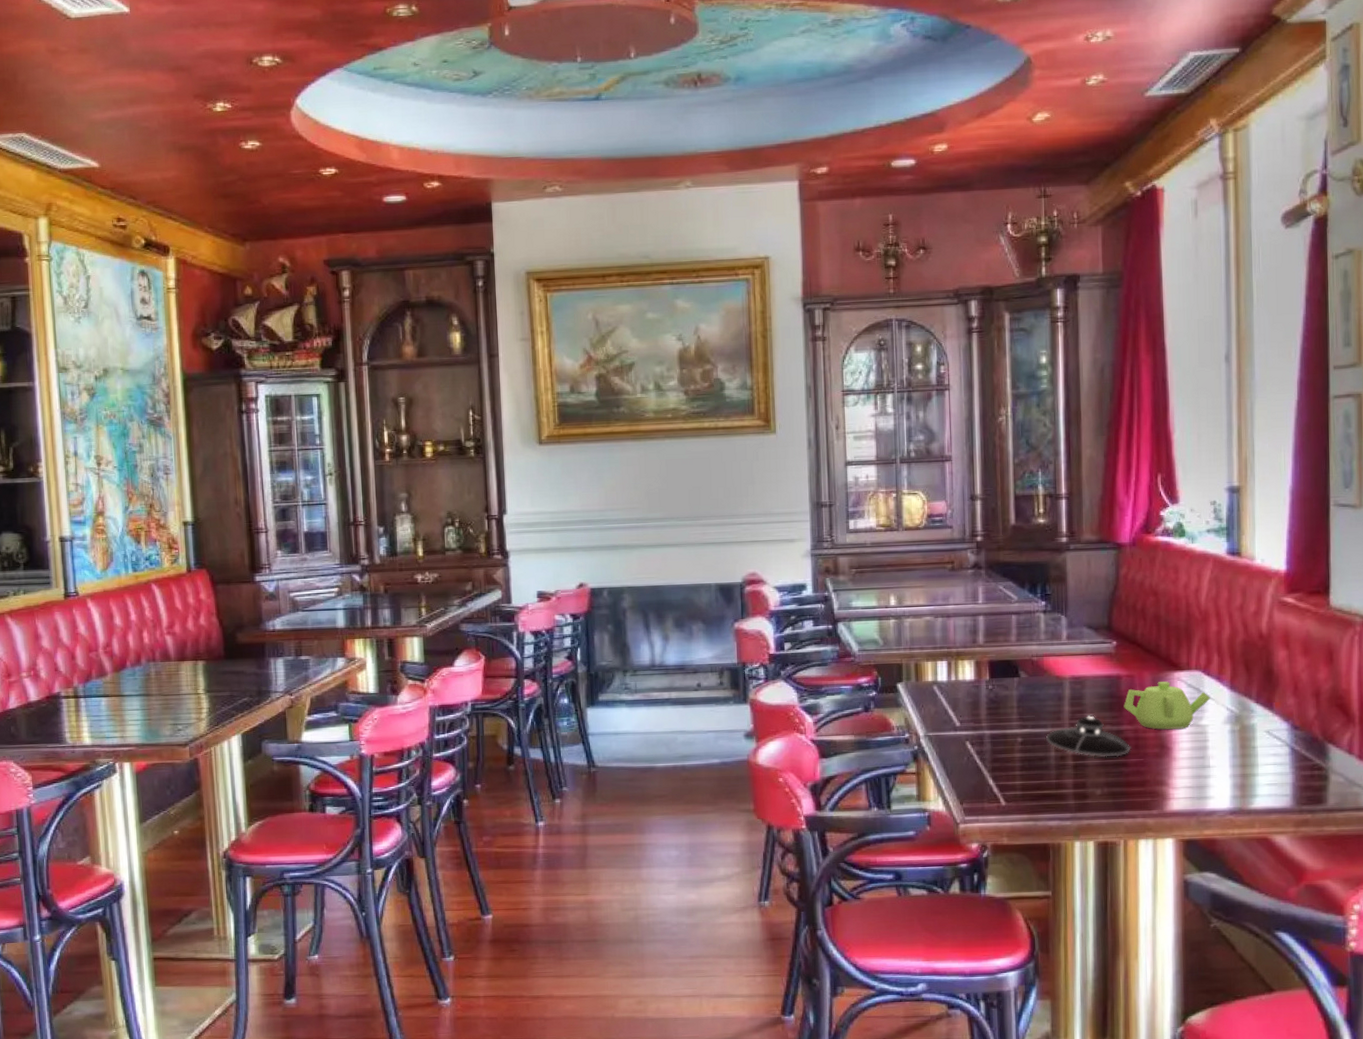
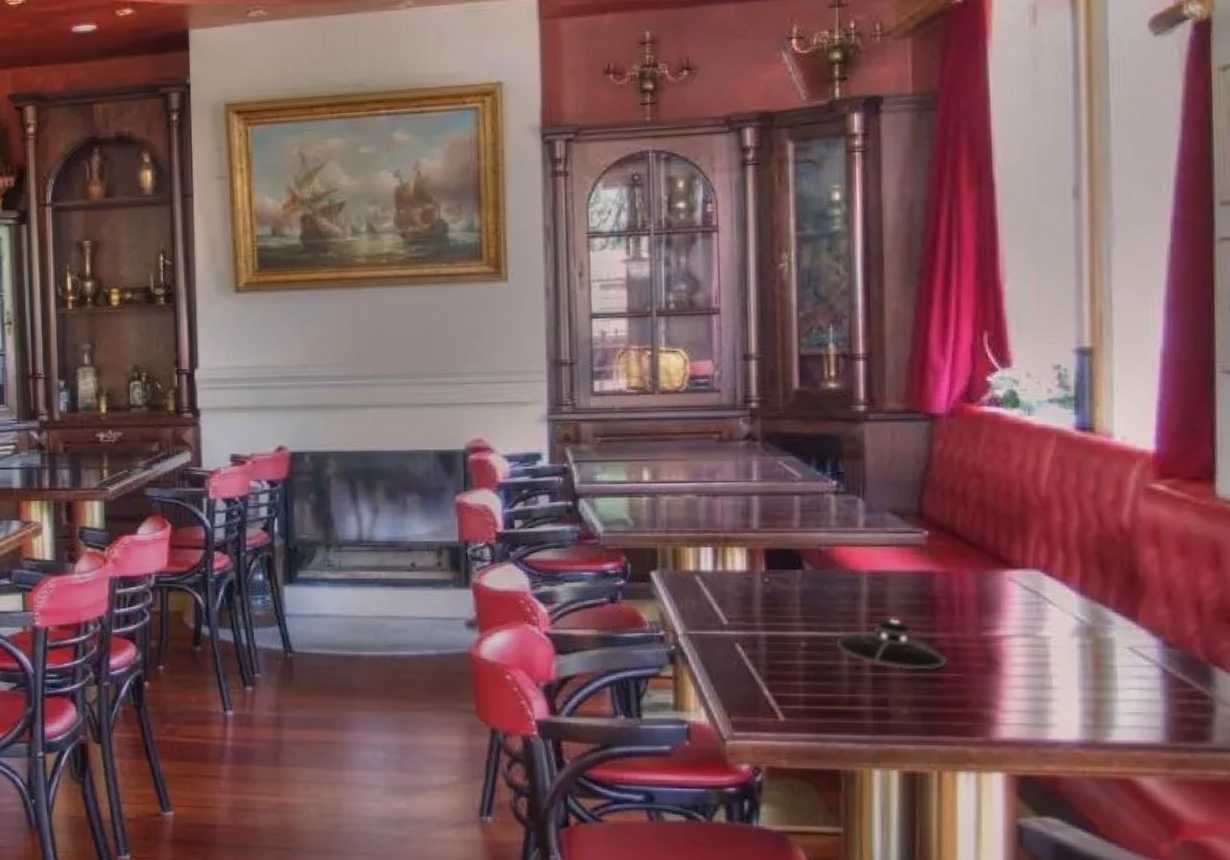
teapot: present [1124,681,1210,730] -> none [938,582,1053,640]

